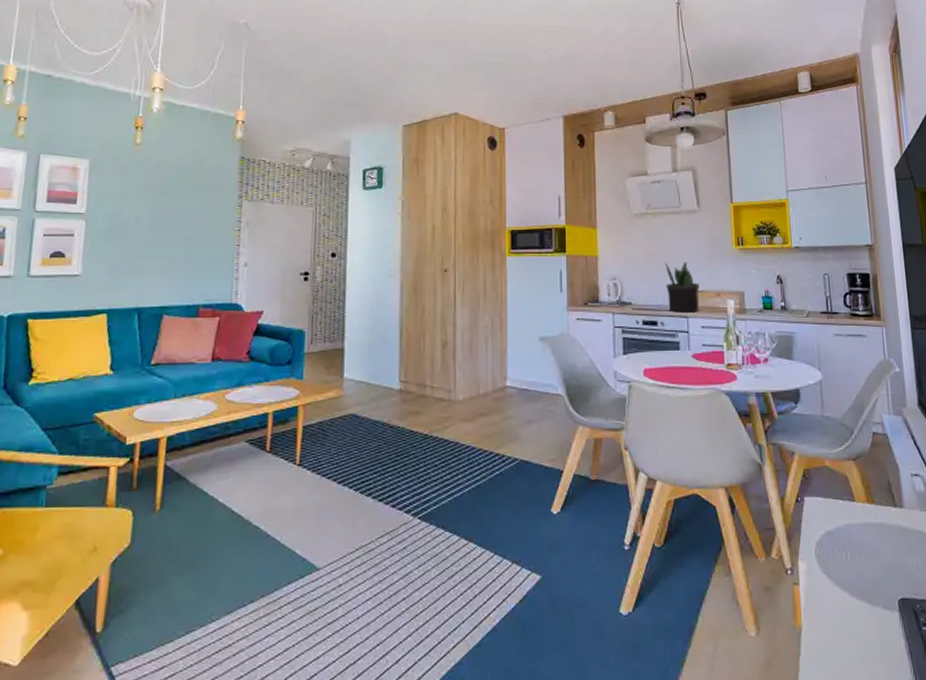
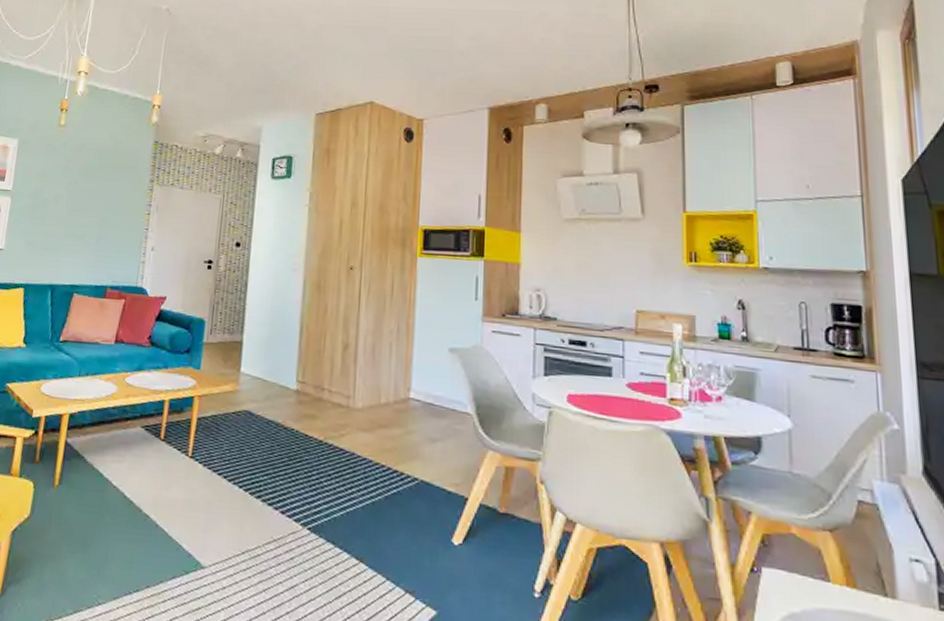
planter: present [665,261,699,313] -> none [599,275,640,336]

